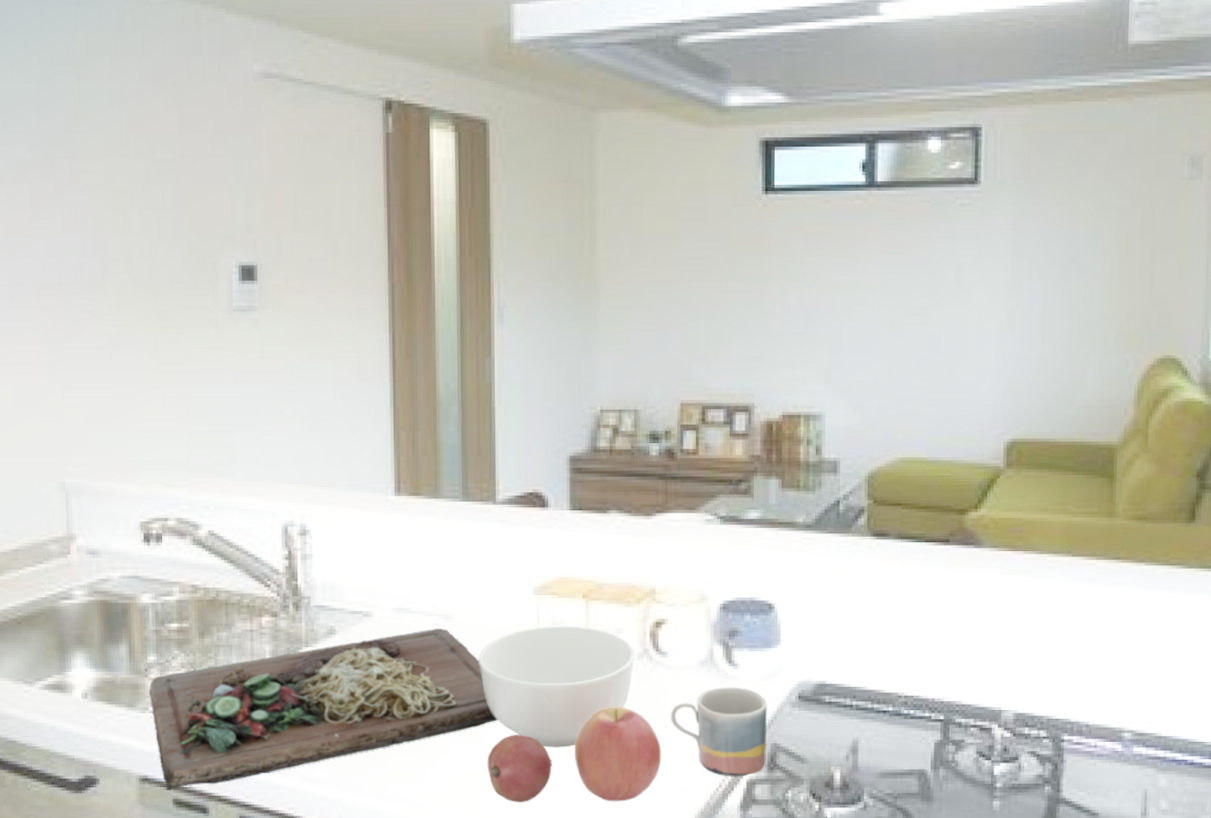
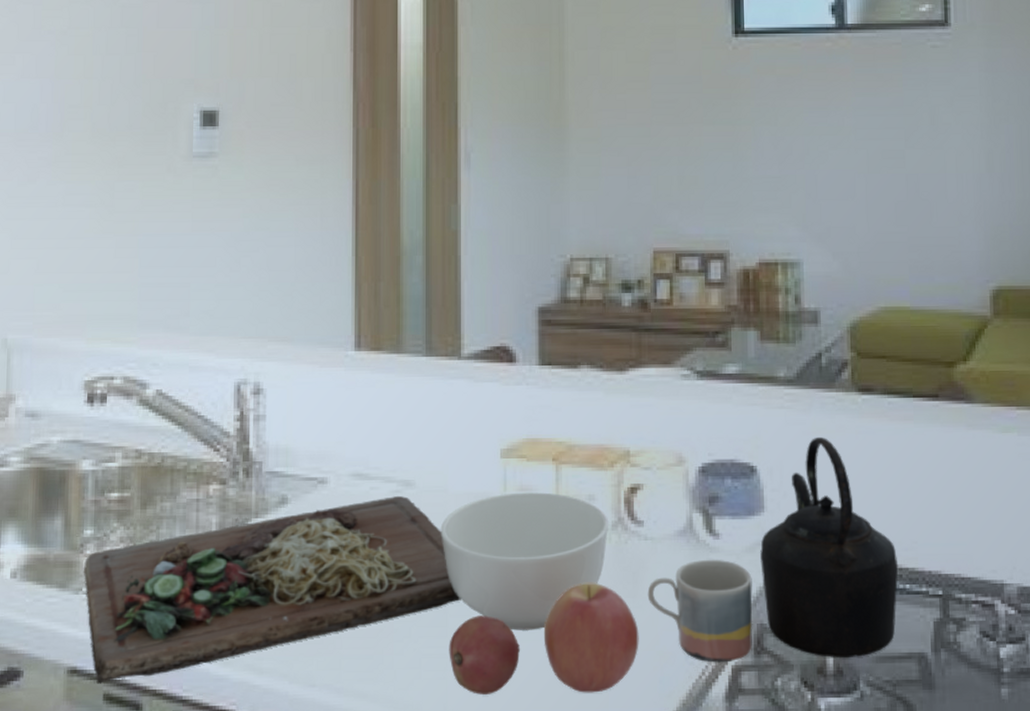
kettle: none [776,577,904,773] -> present [760,436,899,658]

